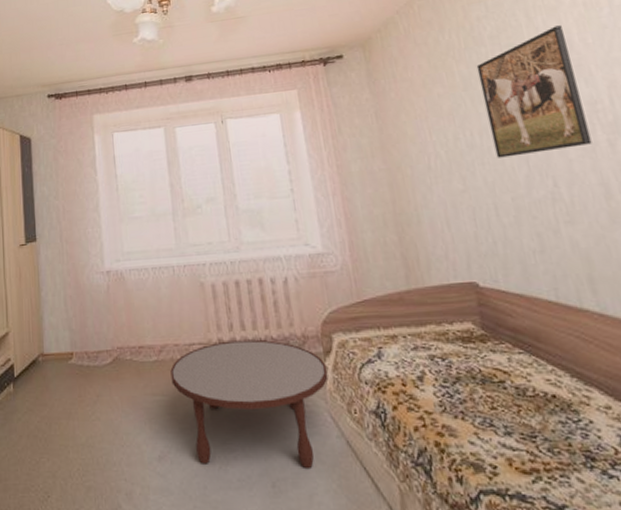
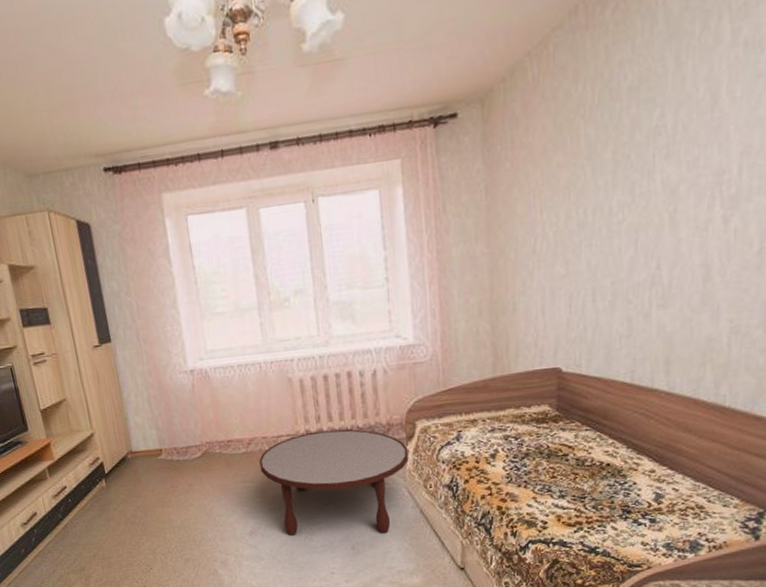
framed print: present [476,25,592,158] -> none [606,73,712,239]

